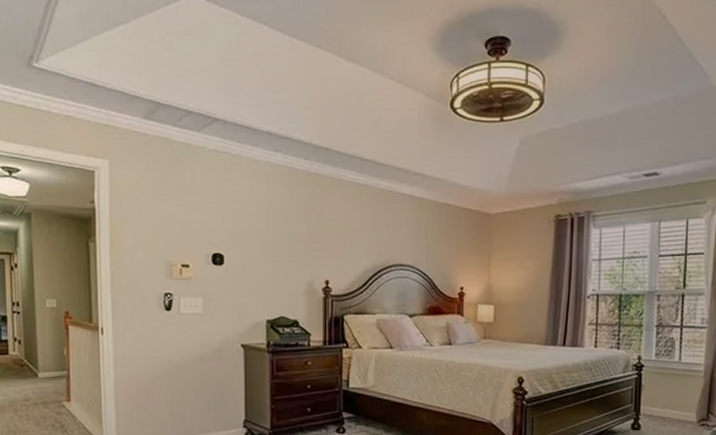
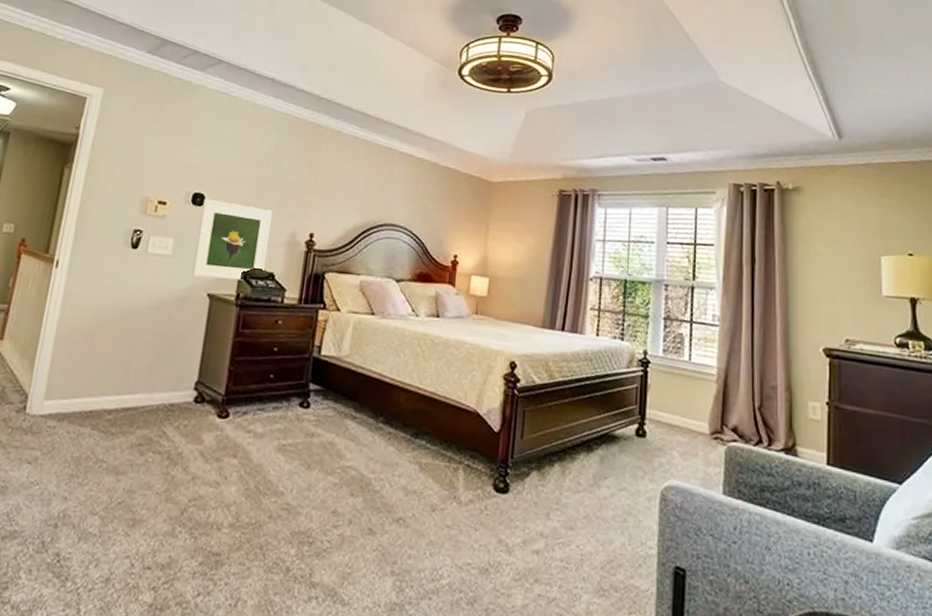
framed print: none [223,258,288,331] -> present [192,199,272,281]

